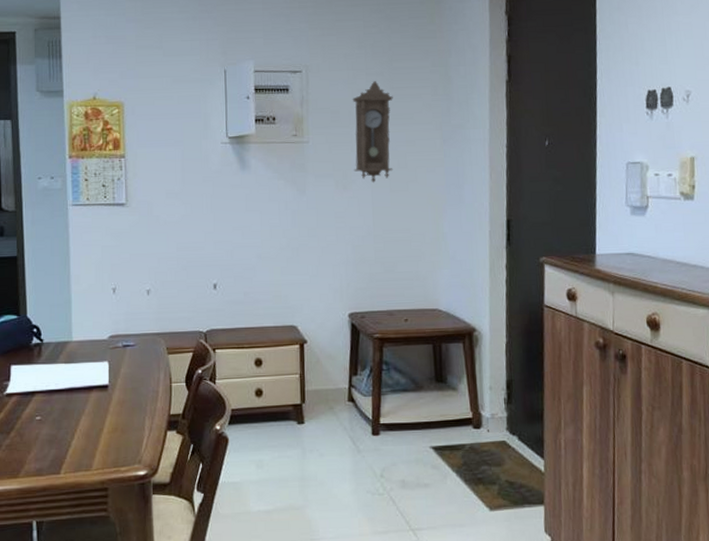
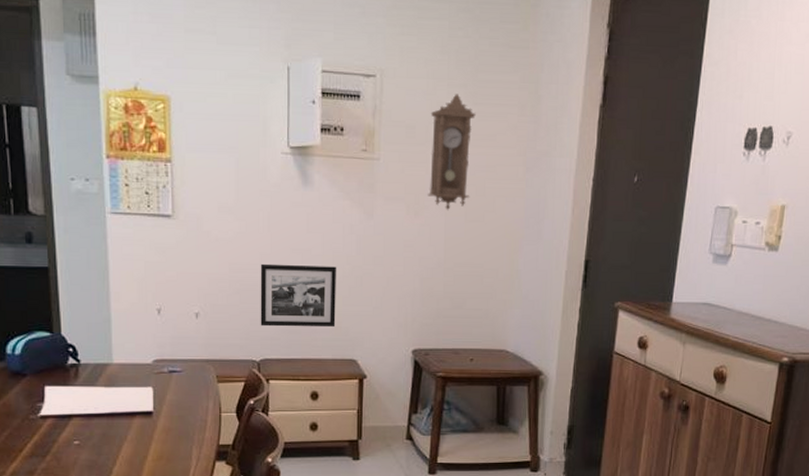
picture frame: none [204,240,276,299] -> present [260,263,337,328]

